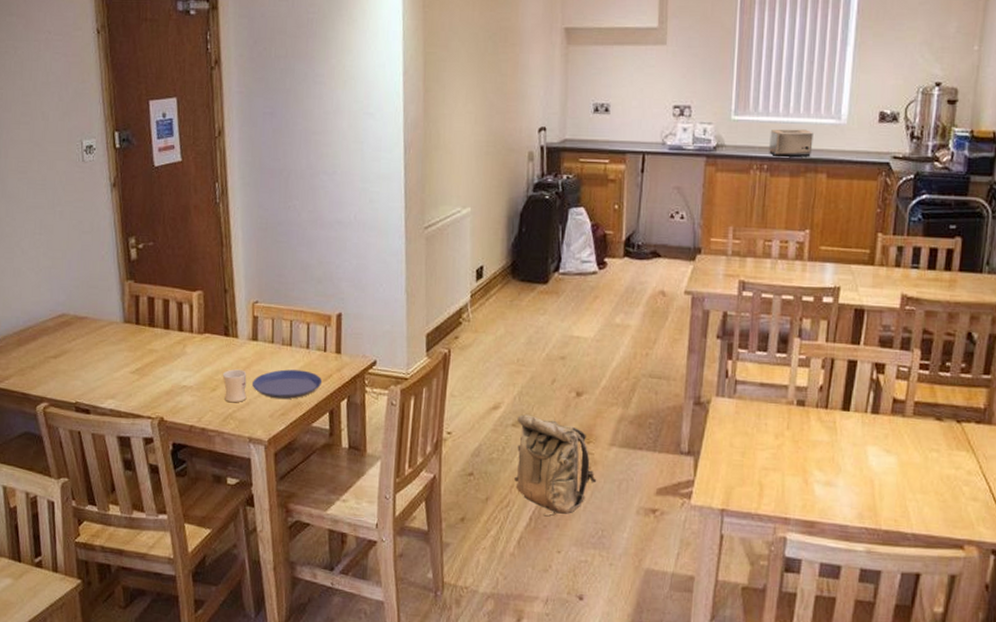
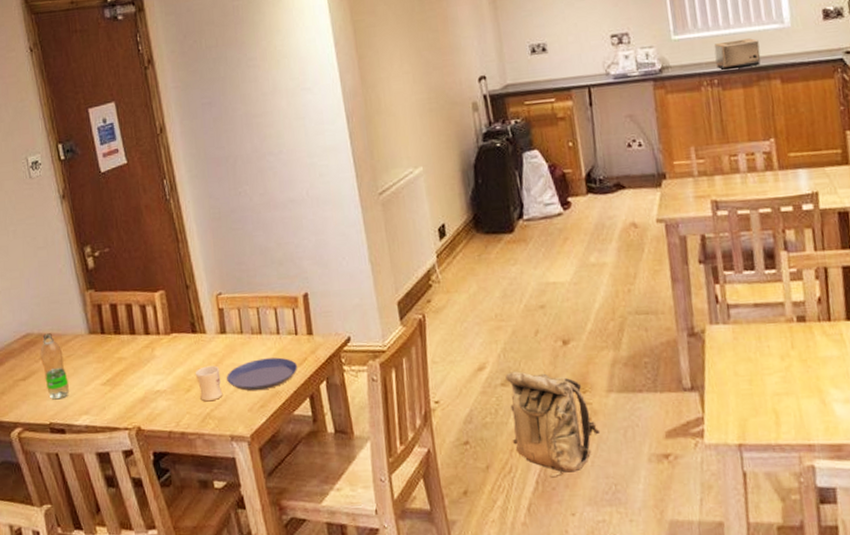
bottle: none [73,316,98,381] -> present [40,333,69,400]

